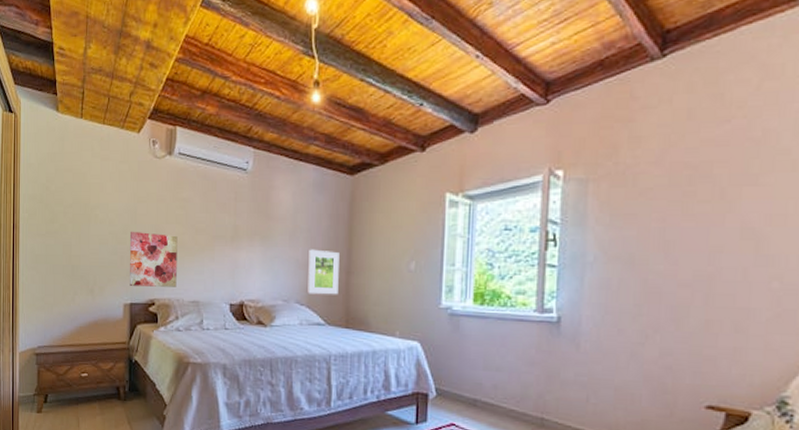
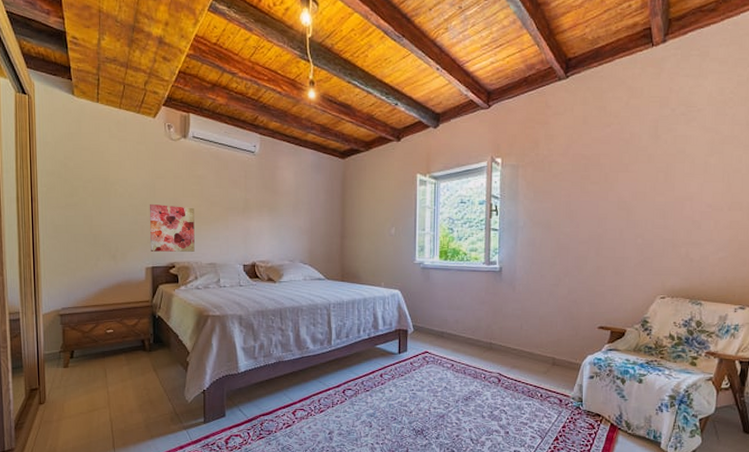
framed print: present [308,249,340,295] -> none [310,218,335,255]

